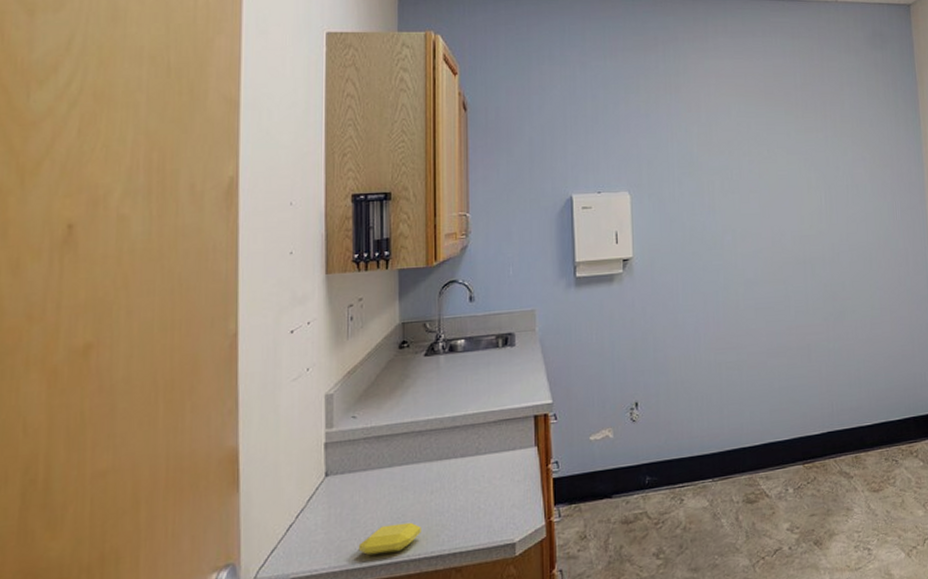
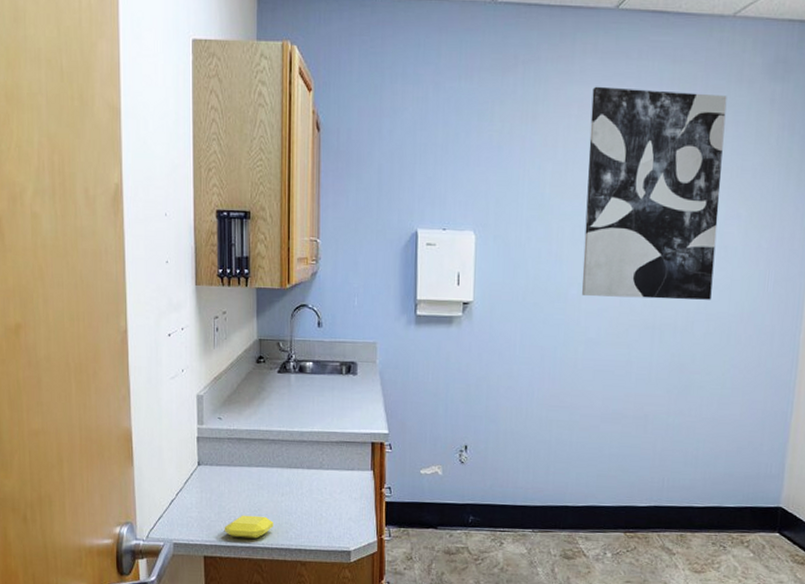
wall art: none [727,59,851,241] -> present [582,86,727,300]

